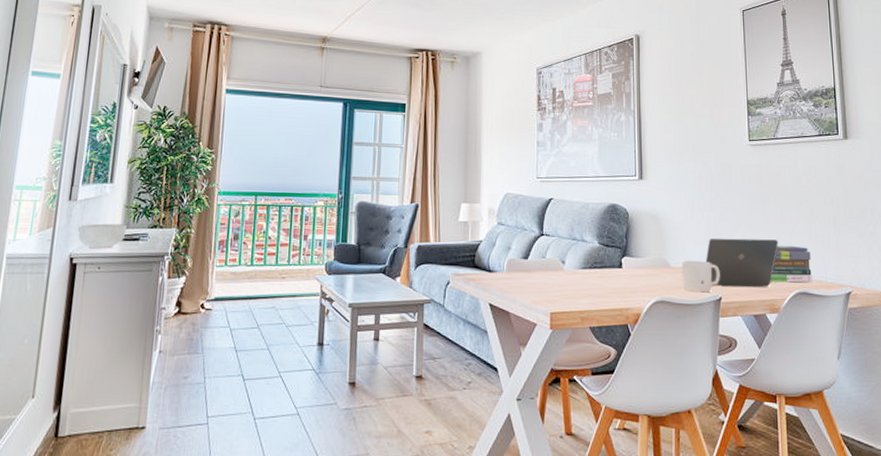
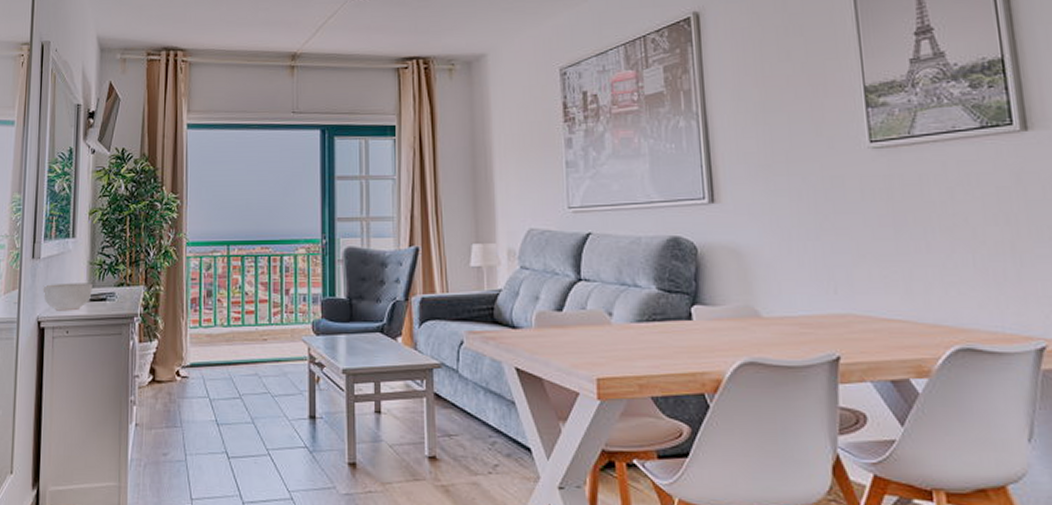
mug: present [682,260,720,293] -> none [778,308,836,351]
laptop: present [705,238,778,287] -> none [812,276,924,343]
books: present [770,245,813,283] -> none [913,283,983,335]

